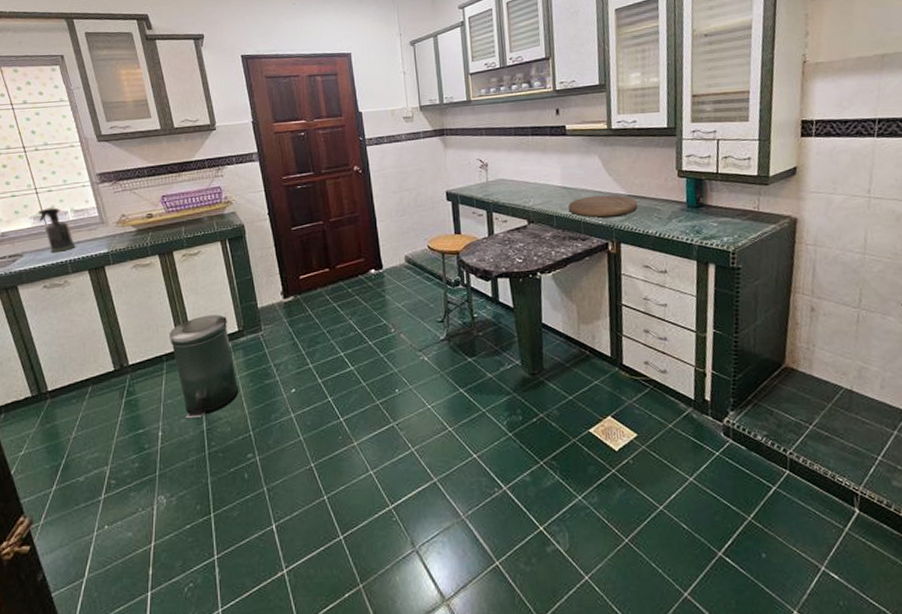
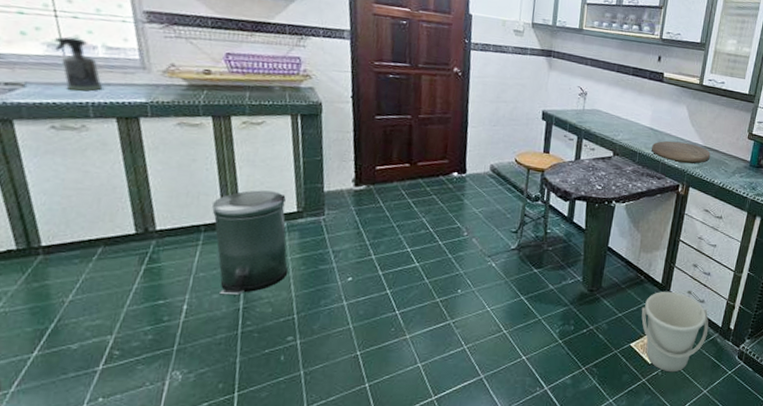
bucket: none [593,364,679,460] -> present [641,291,709,373]

